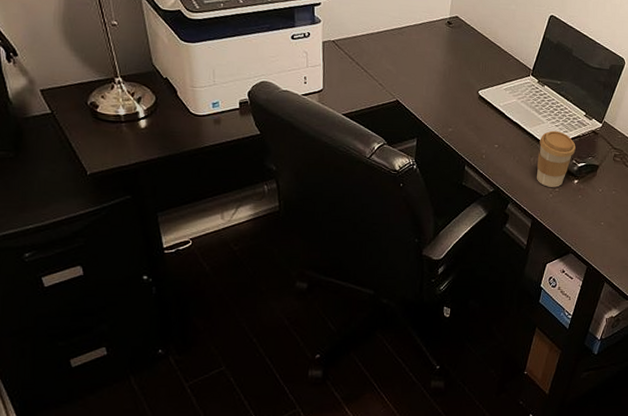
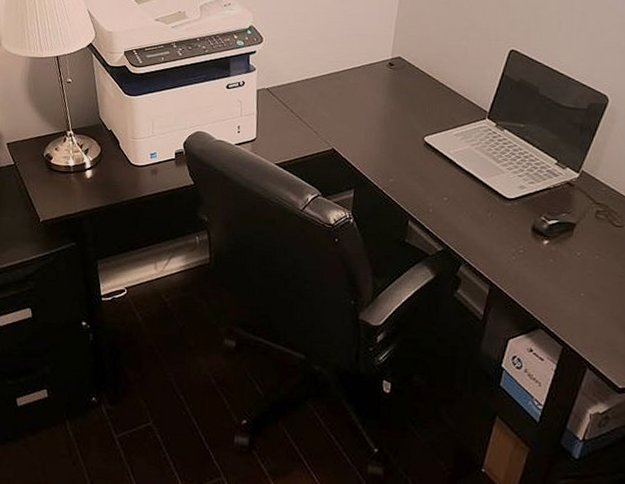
coffee cup: present [536,130,576,187] -> none [494,181,545,249]

